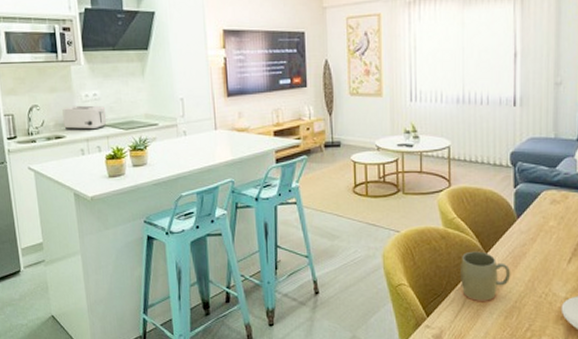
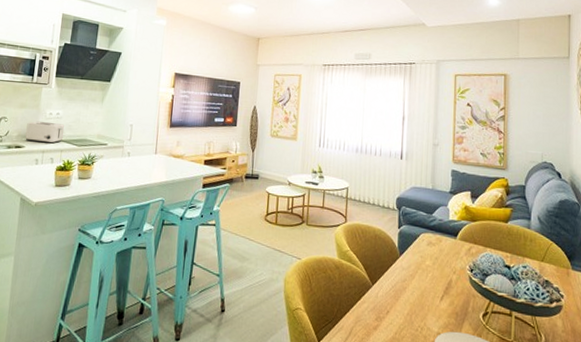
mug: present [461,251,511,301] -> none [349,282,393,331]

